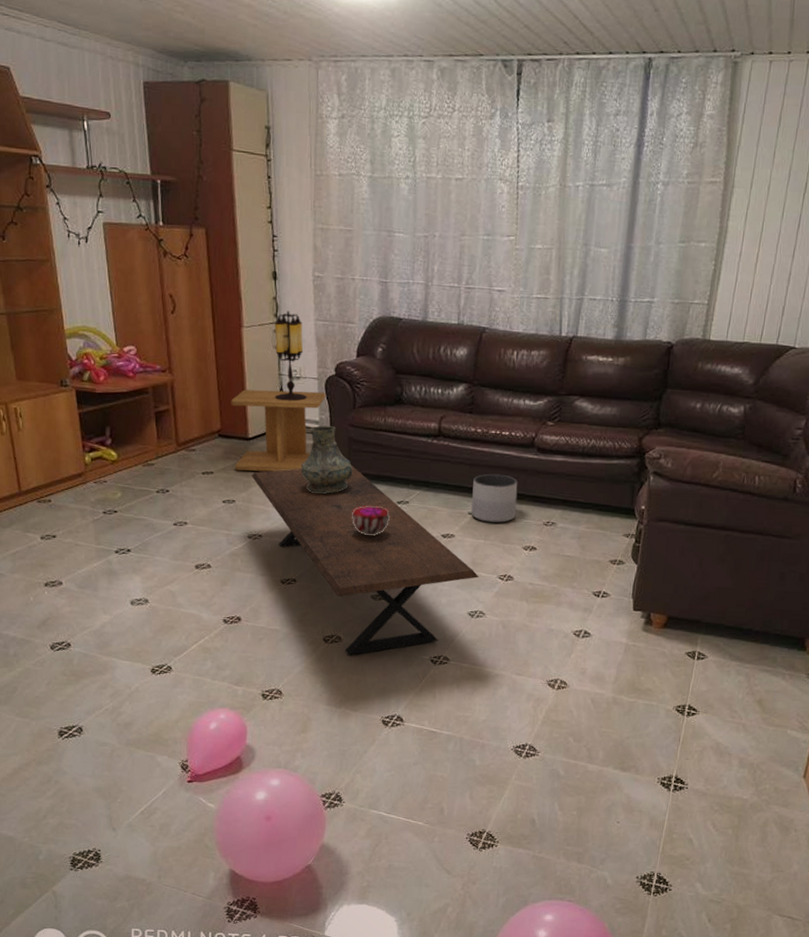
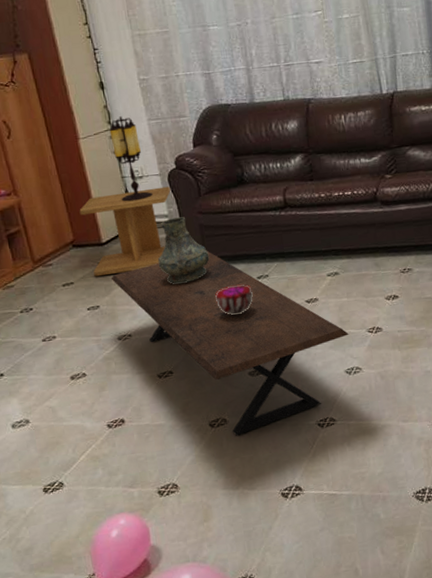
planter: present [471,473,518,524] -> none [326,232,373,281]

